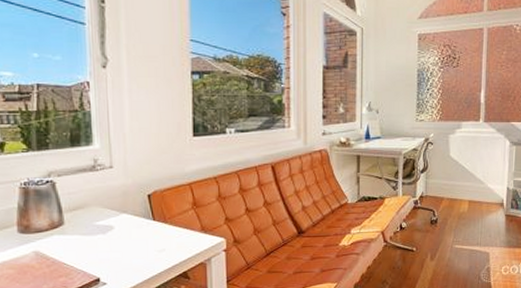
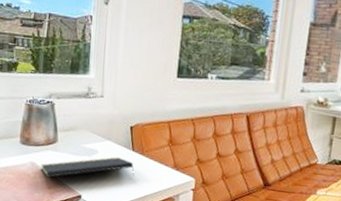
notepad: none [46,230,158,265] -> present [40,157,135,178]

